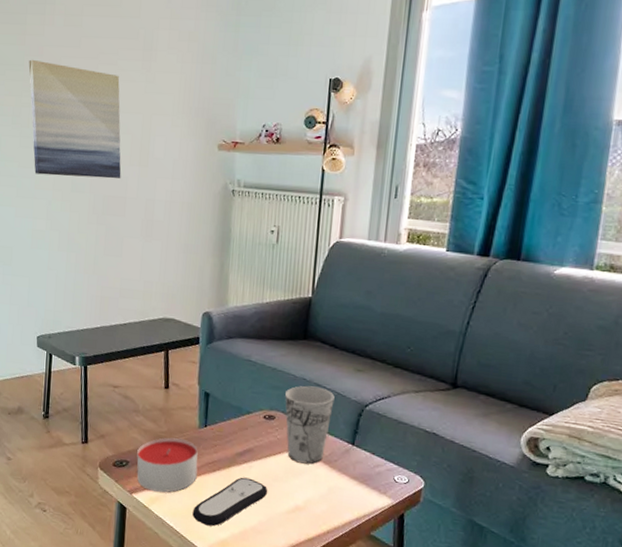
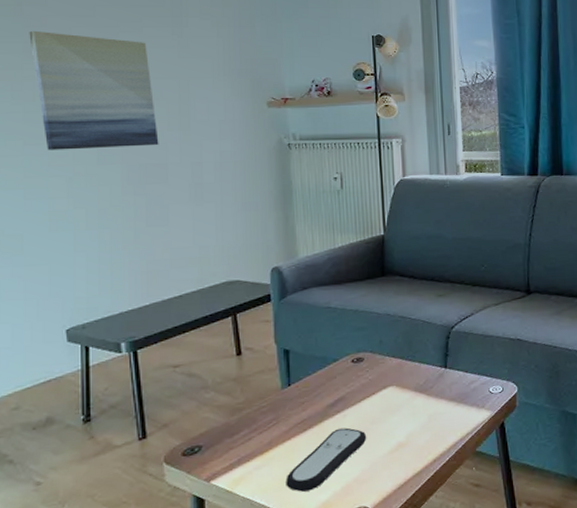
candle: present [137,437,198,493] -> none [211,405,286,472]
cup: present [285,385,335,465] -> none [371,319,421,399]

